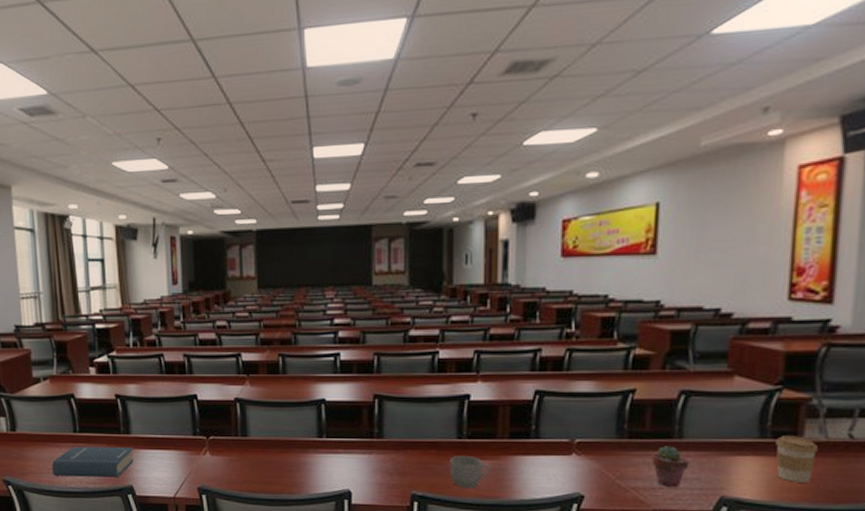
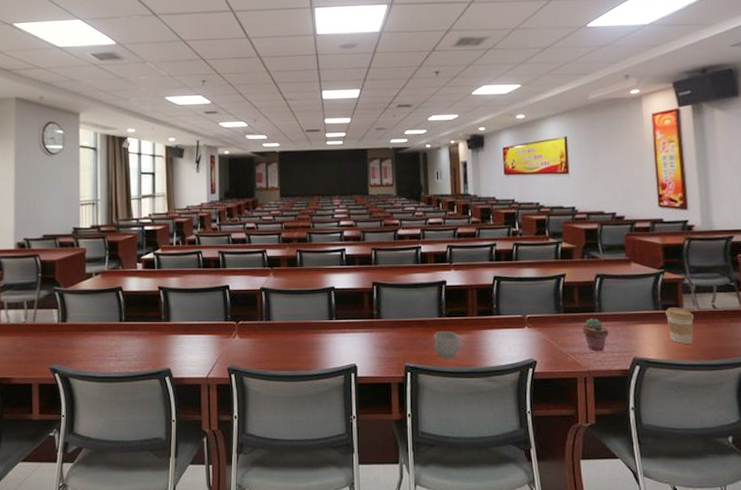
hardback book: present [52,446,134,478] -> none [98,334,172,362]

